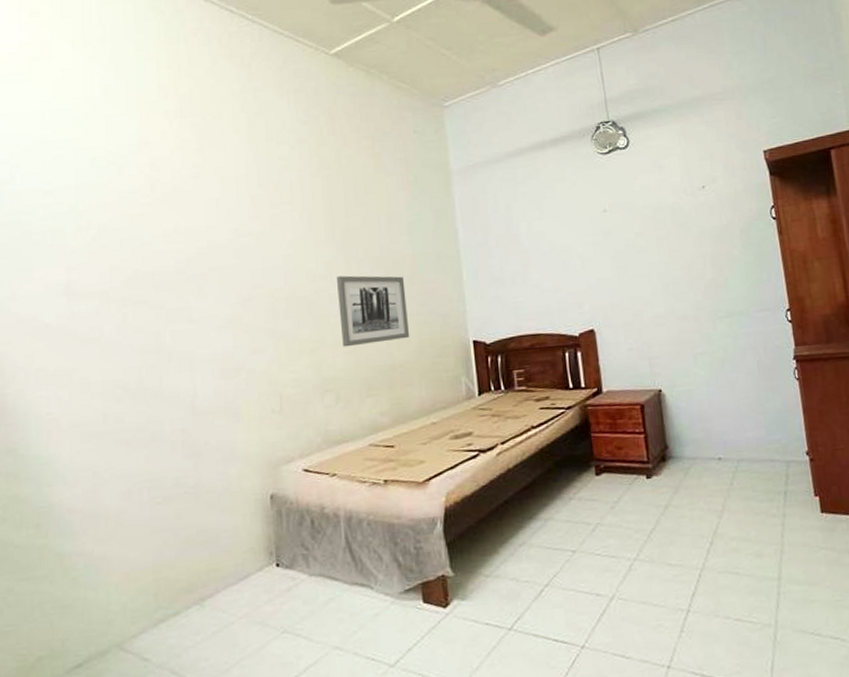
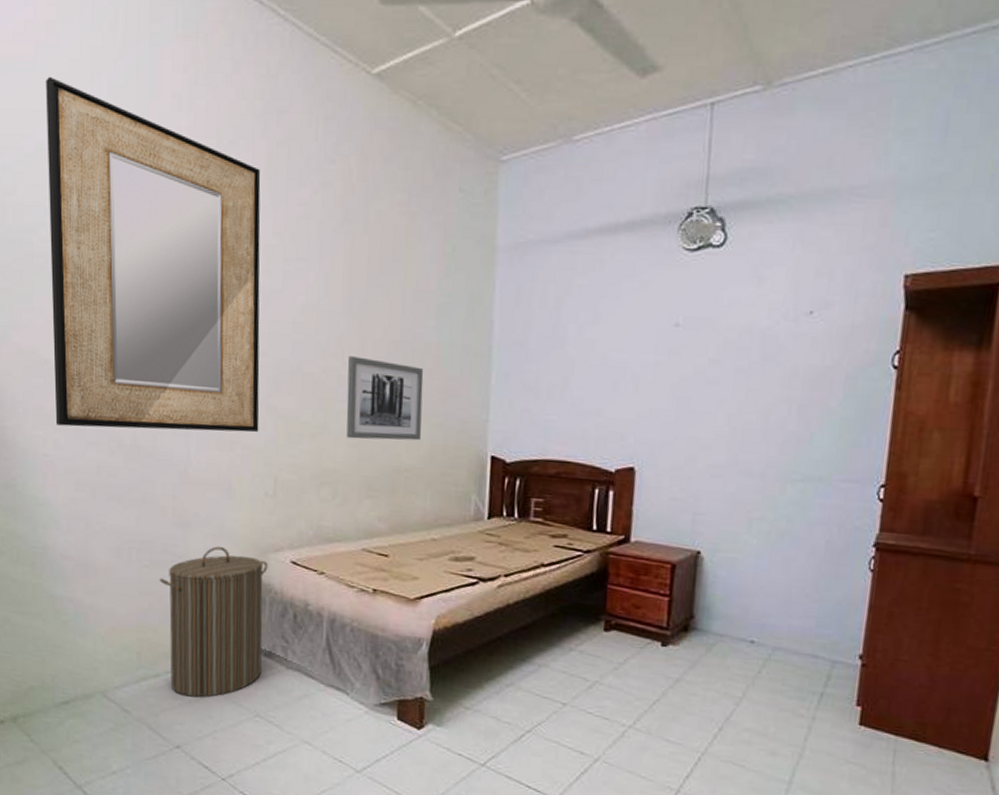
home mirror: none [41,84,261,383] -> present [46,76,261,433]
laundry hamper: none [173,468,284,629] -> present [159,546,268,698]

